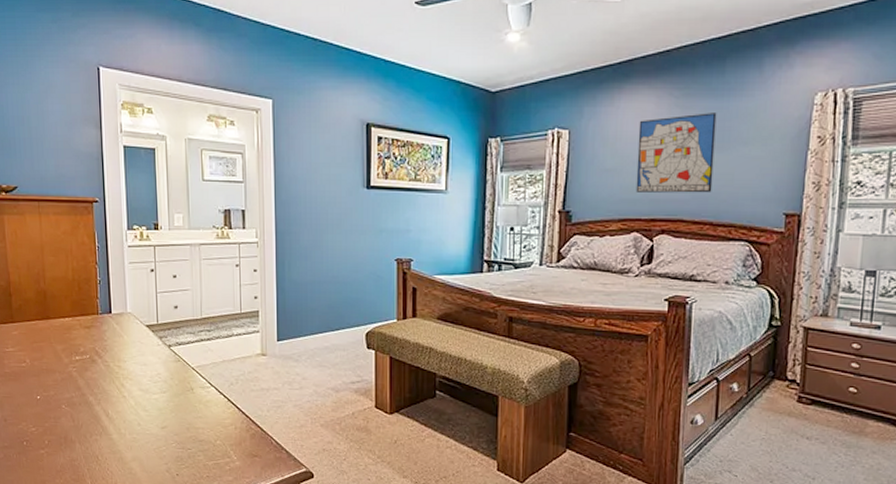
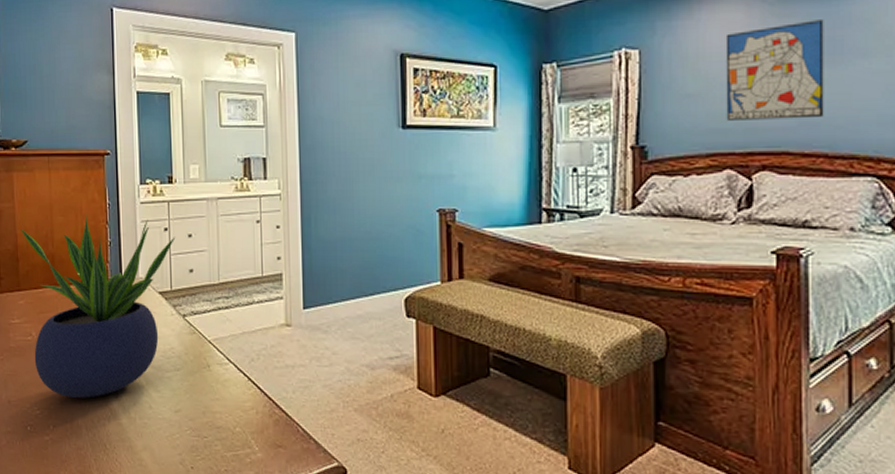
potted plant: none [13,255,161,417] -> present [21,214,176,398]

